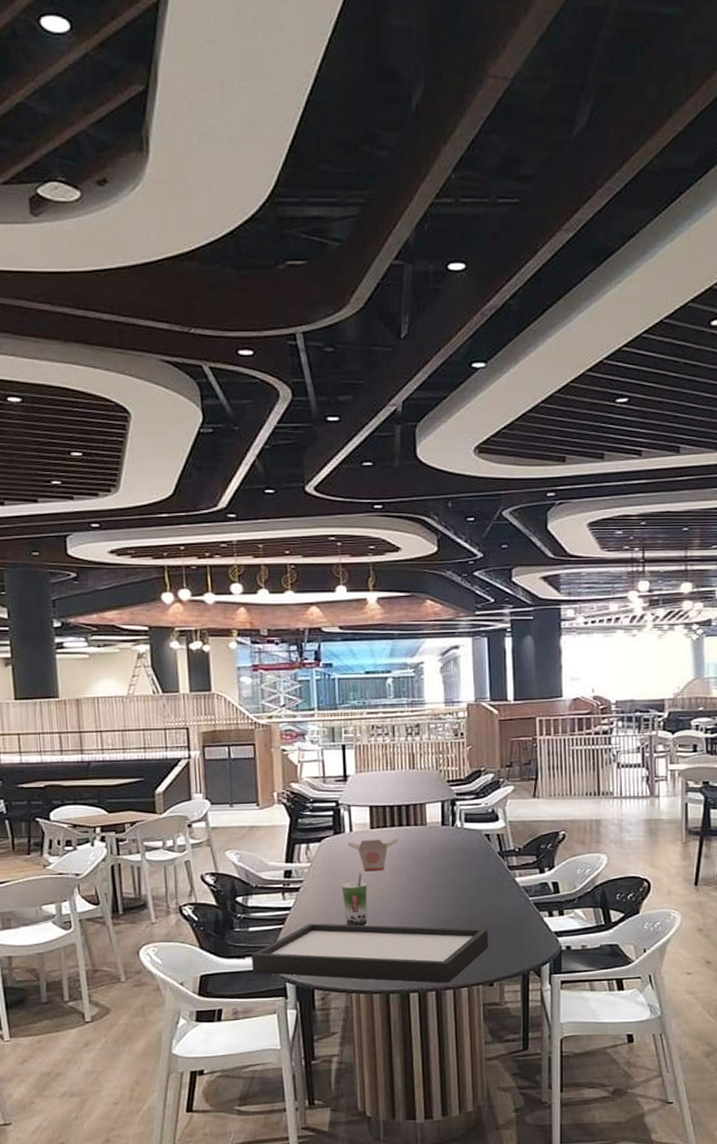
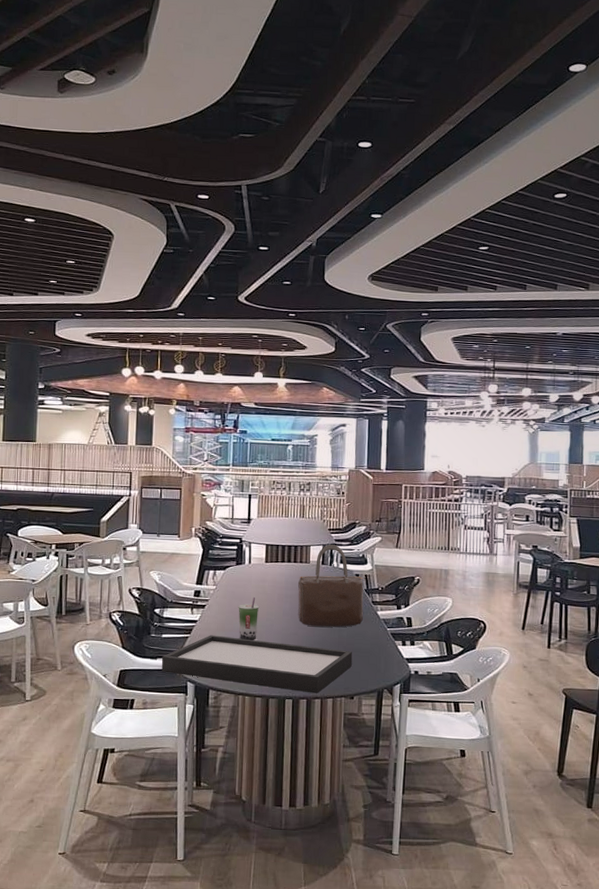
takeout container: present [347,838,399,872] -> none [246,571,287,597]
handbag: none [414,800,498,903] -> present [297,544,364,628]

